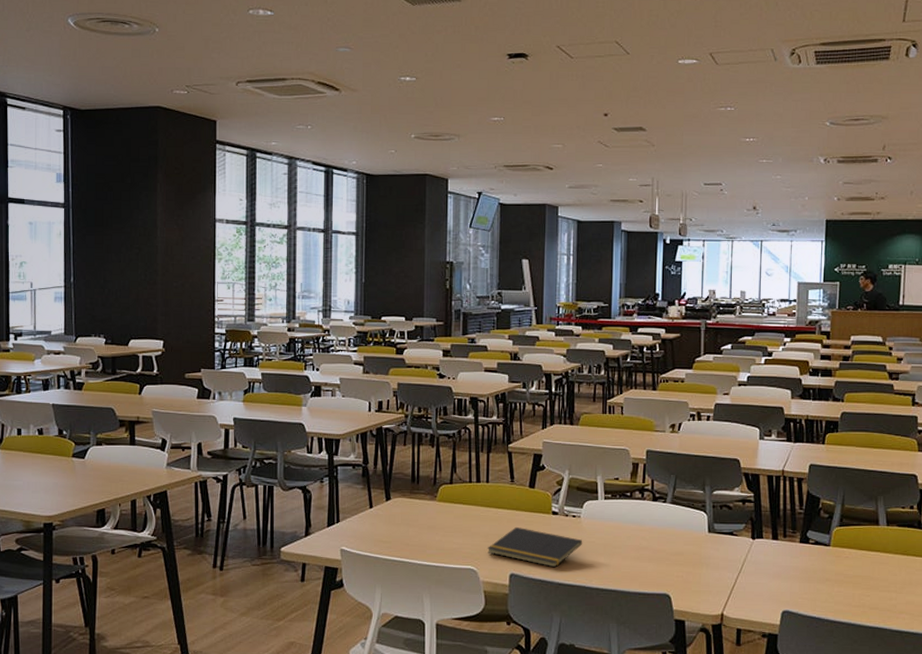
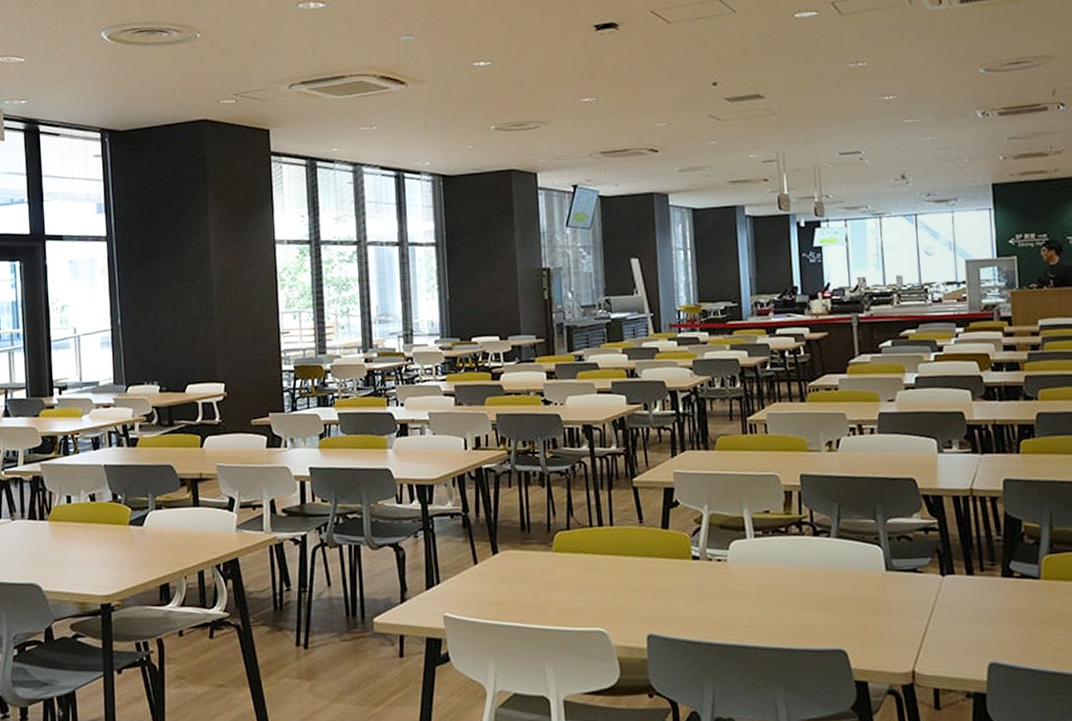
notepad: present [487,526,583,568] -> none [618,577,733,625]

